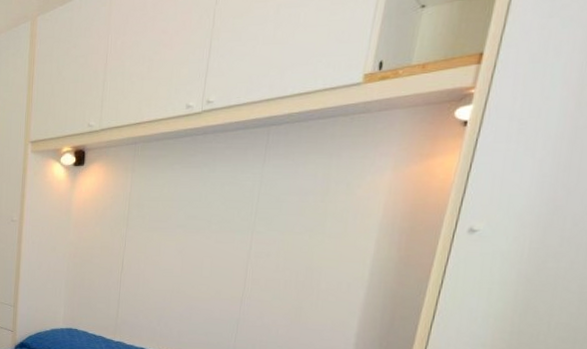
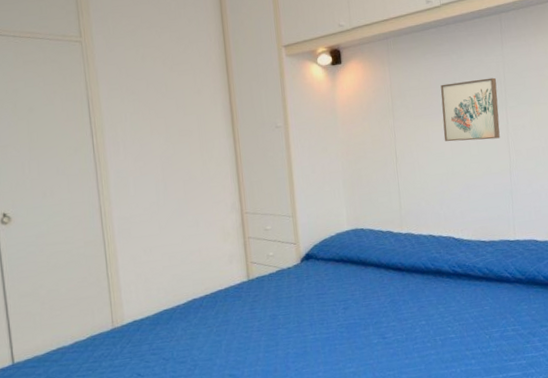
wall art: none [176,197,248,264] -> present [440,77,500,142]

